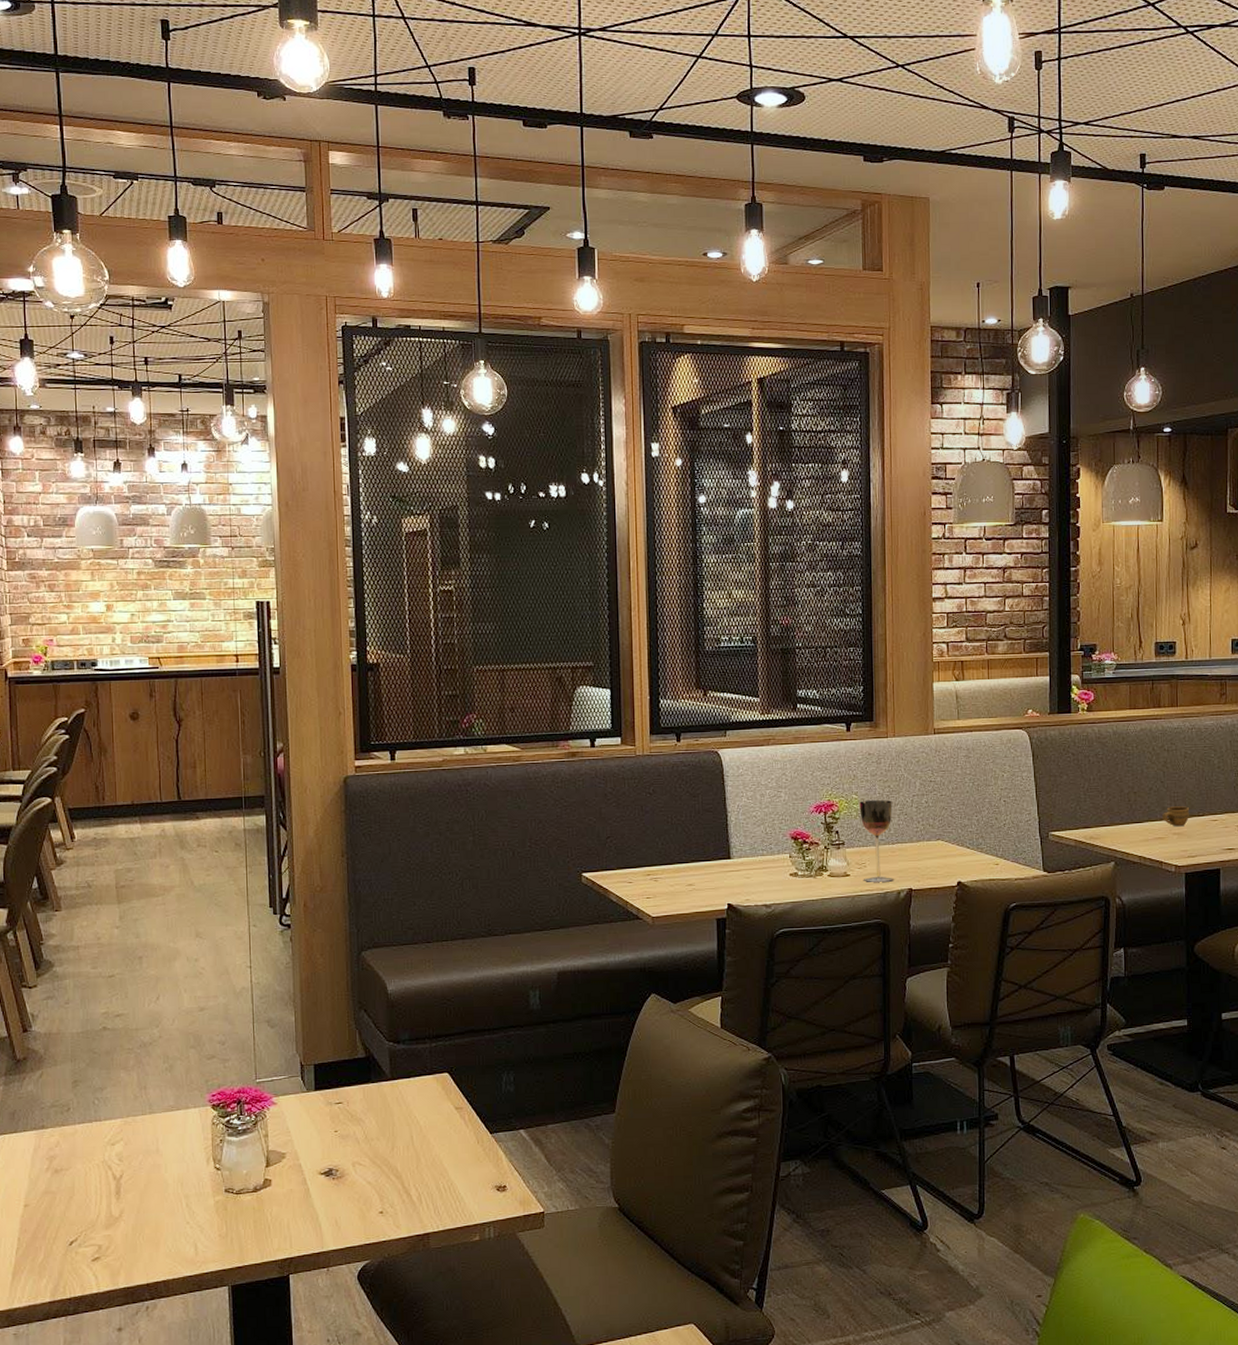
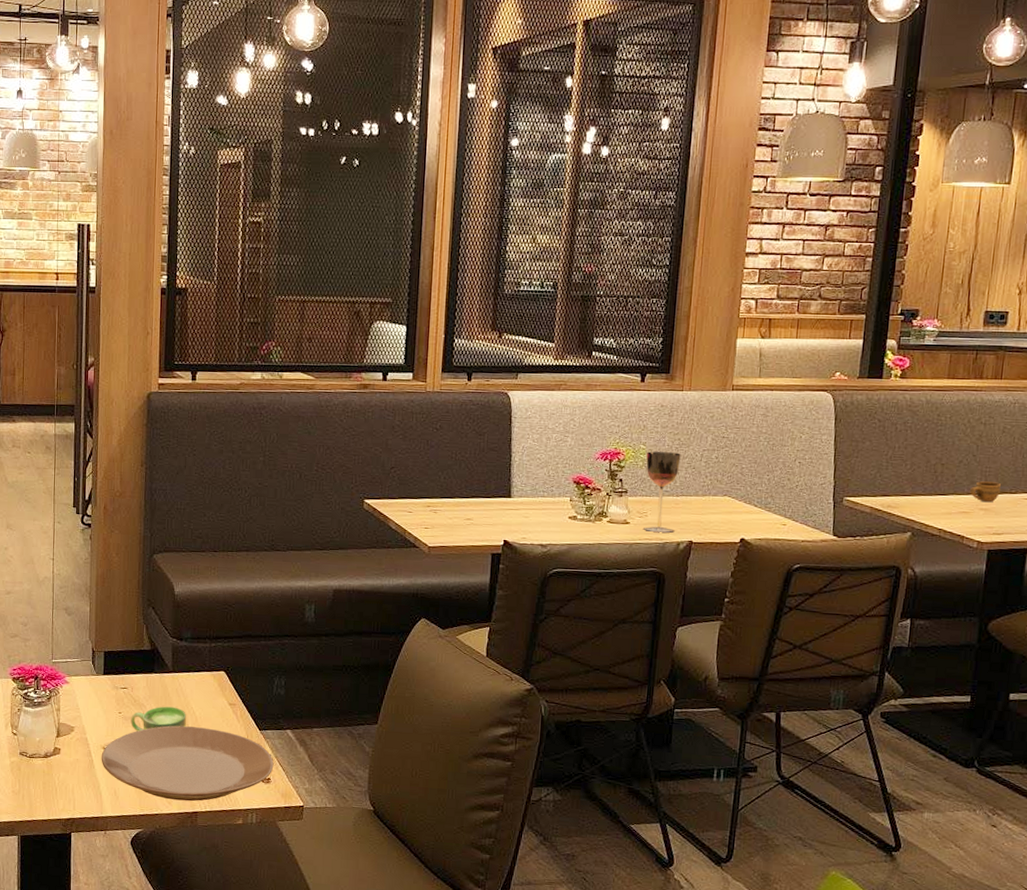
plate: none [318,1137,509,1223] -> present [101,725,274,802]
cup: none [348,1118,411,1150] -> present [131,706,187,731]

